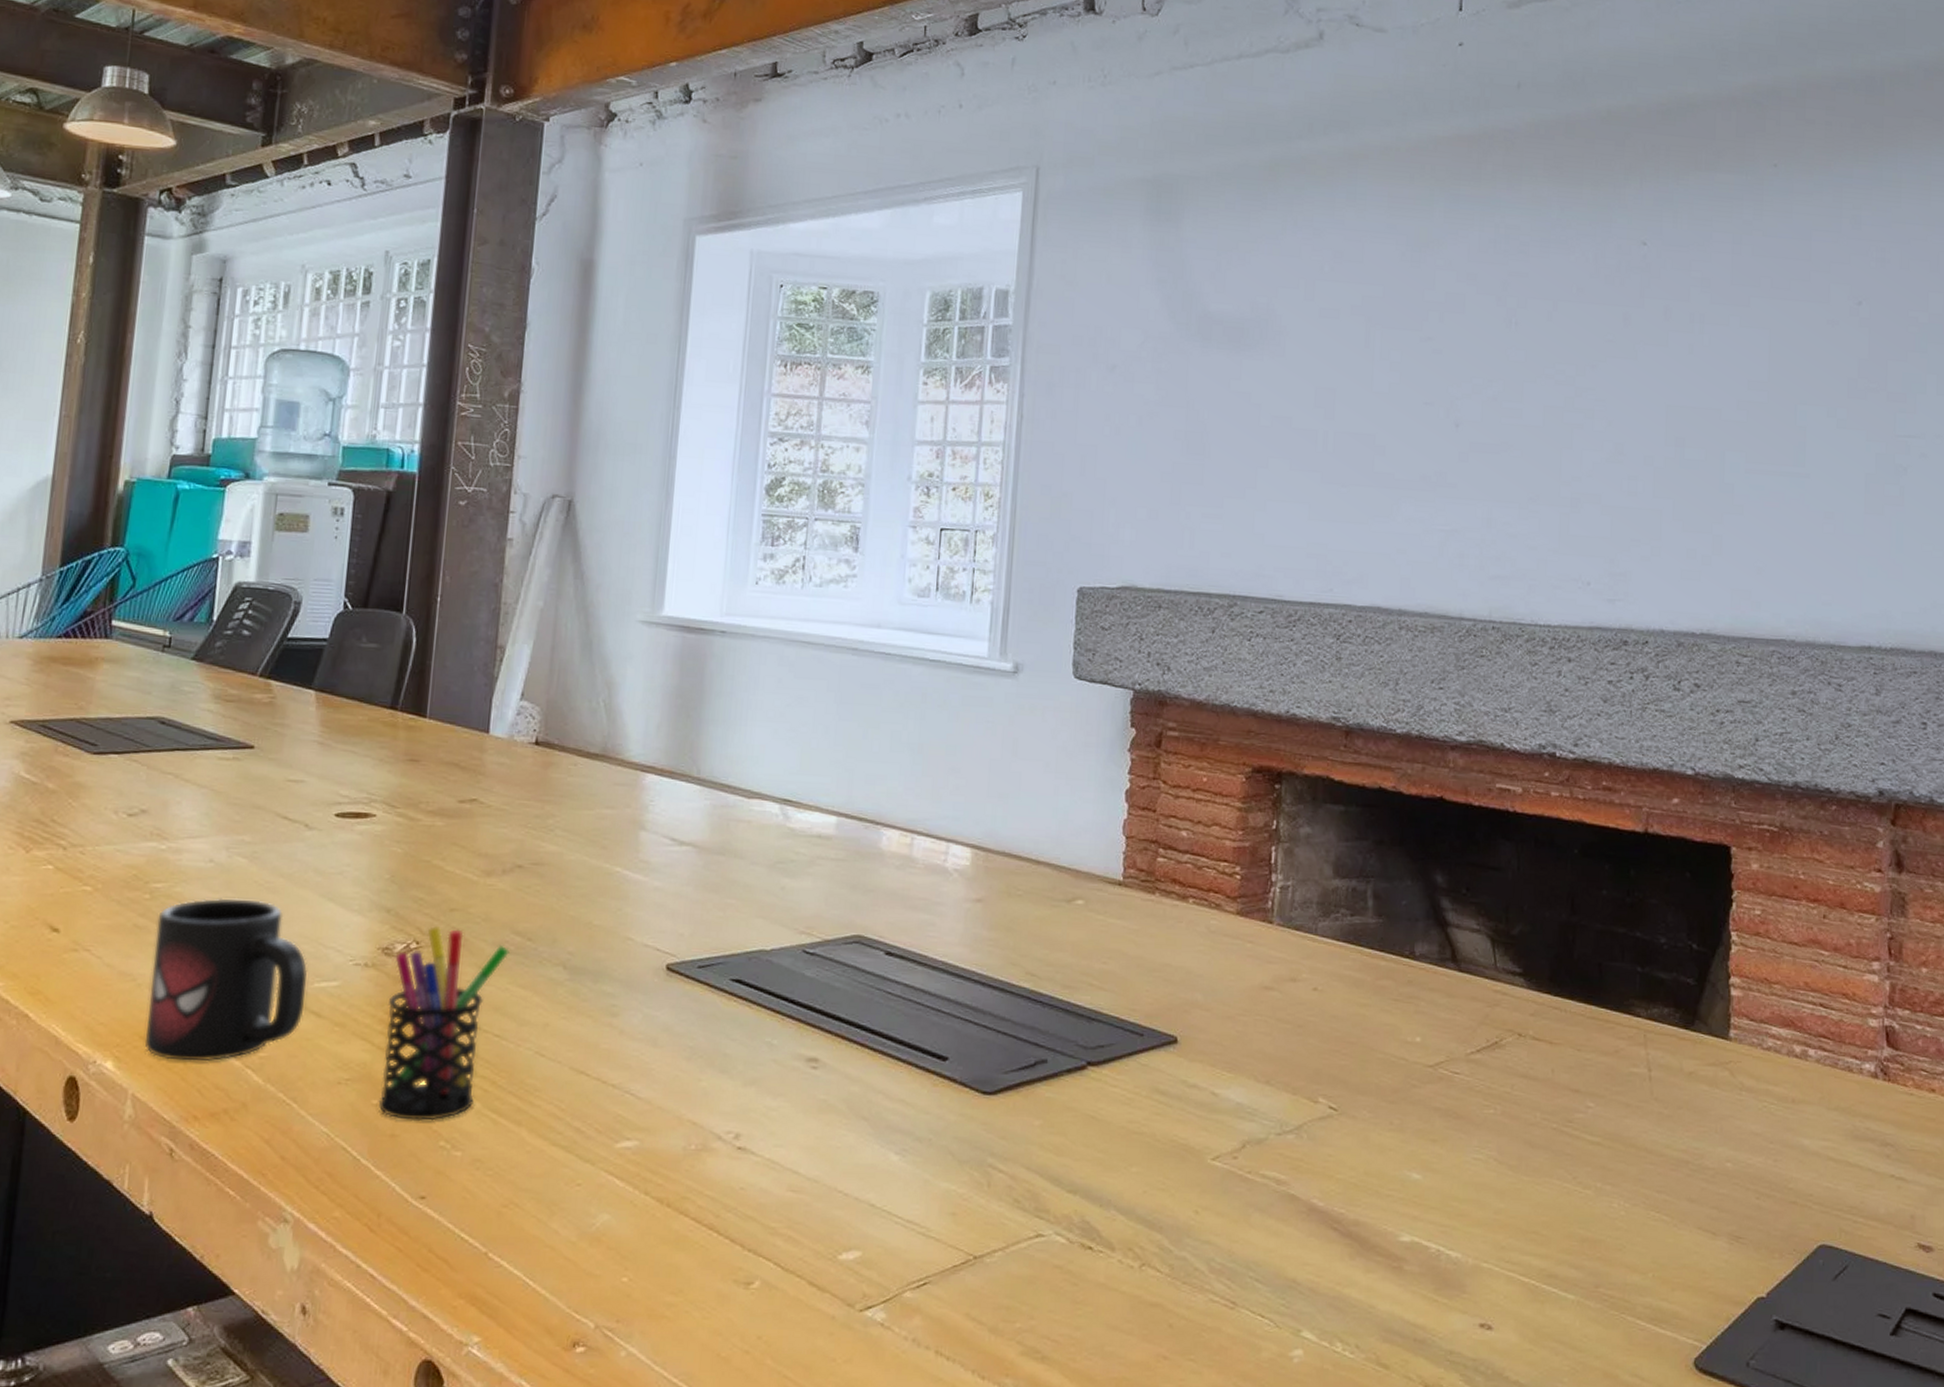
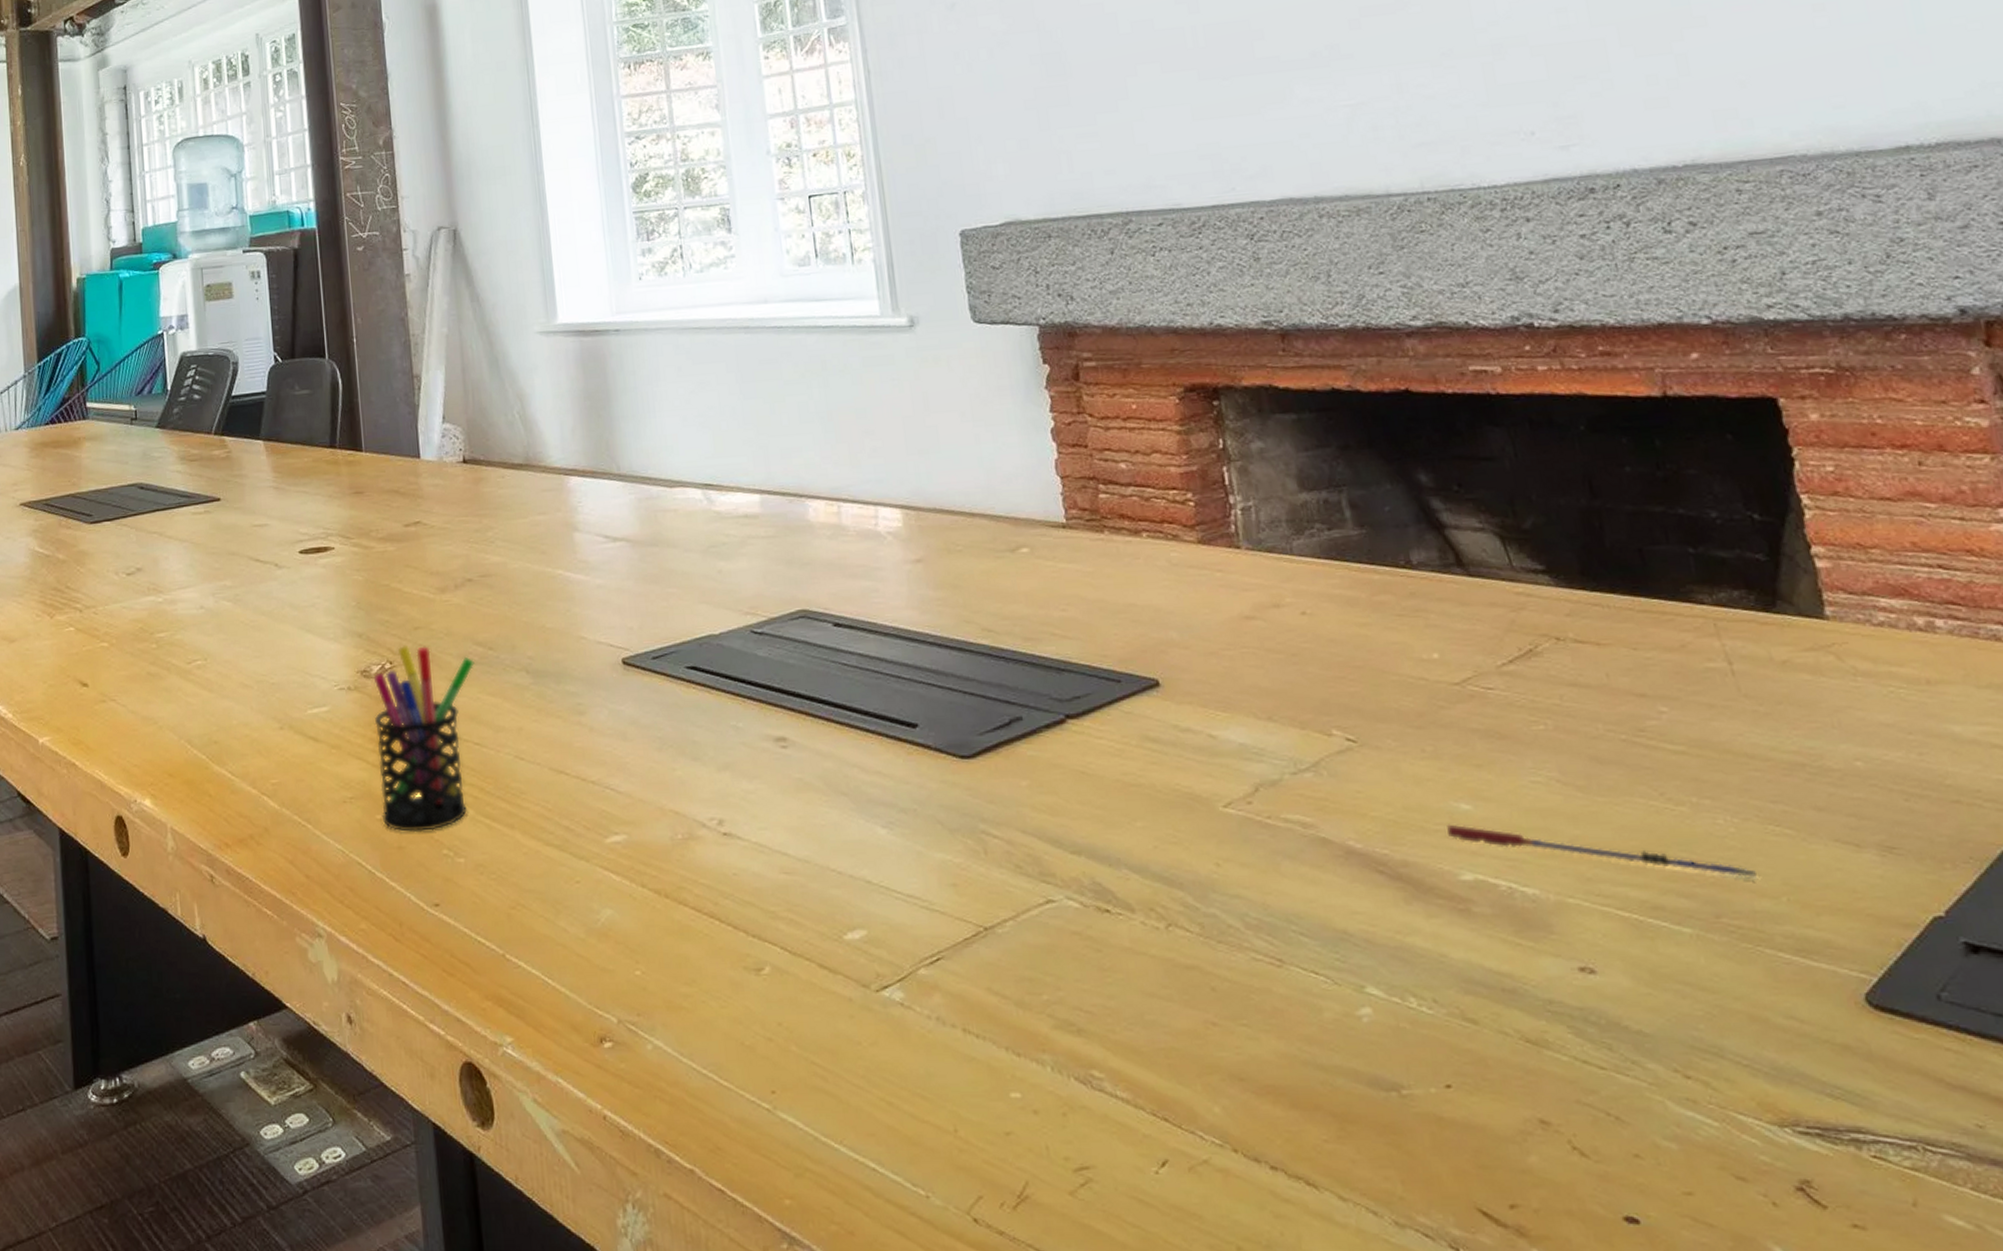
mug: present [144,898,308,1061] -> none [166,638,303,794]
pen: none [1397,1190,1633,1256] -> present [1447,824,1757,879]

